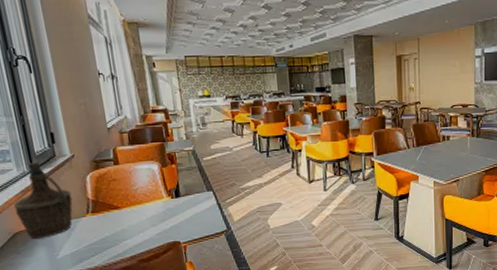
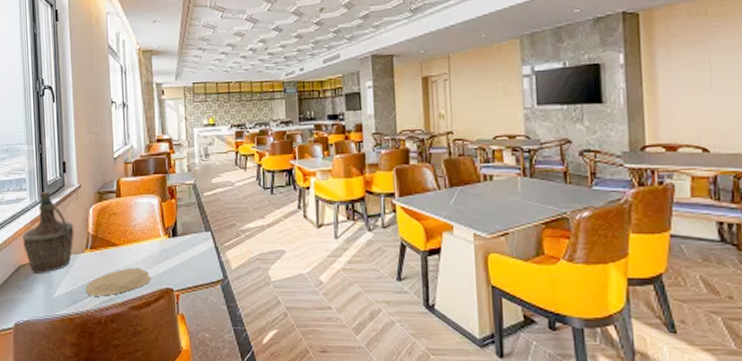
plate: none [91,226,159,254] -> present [85,267,152,296]

